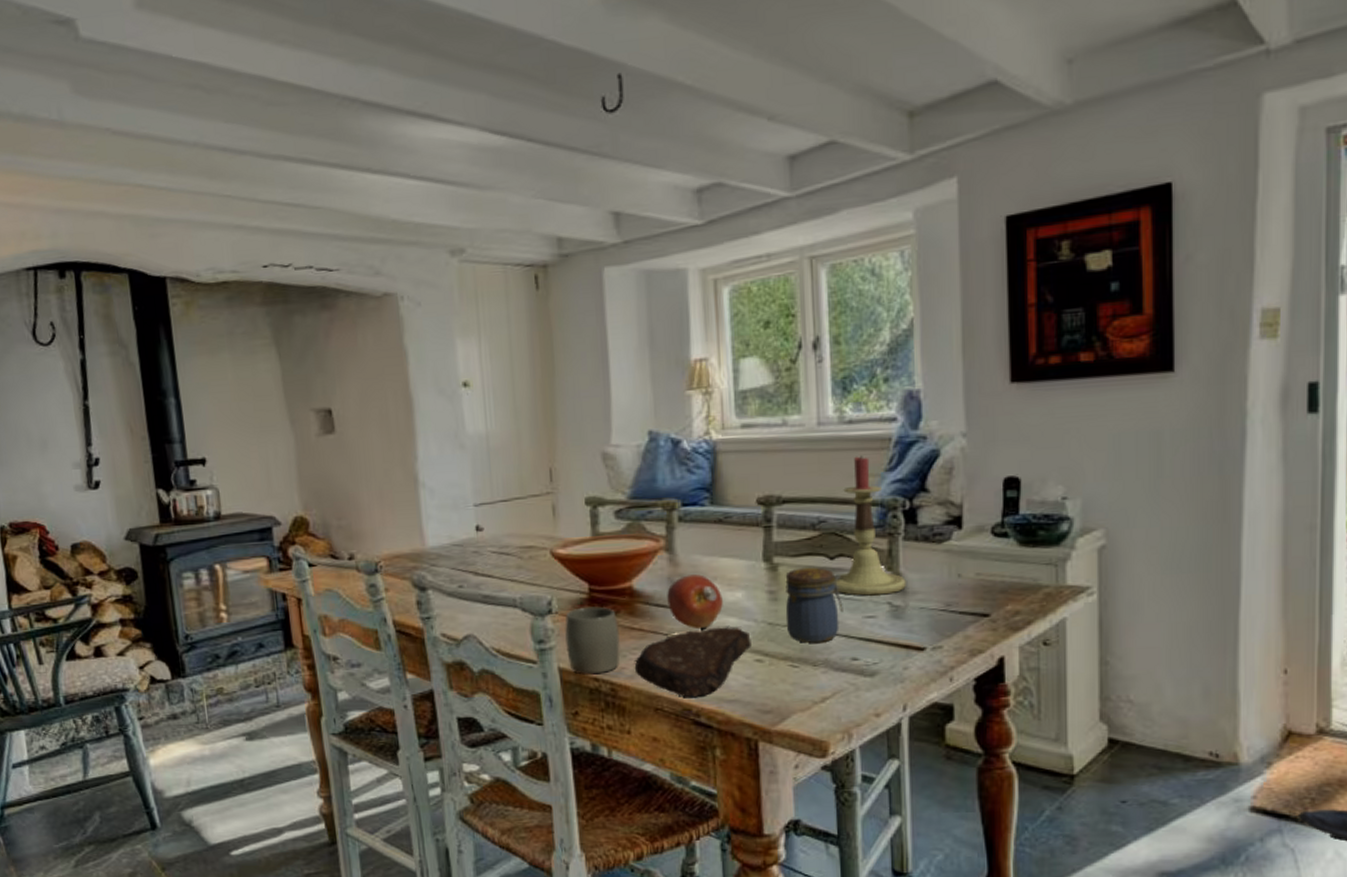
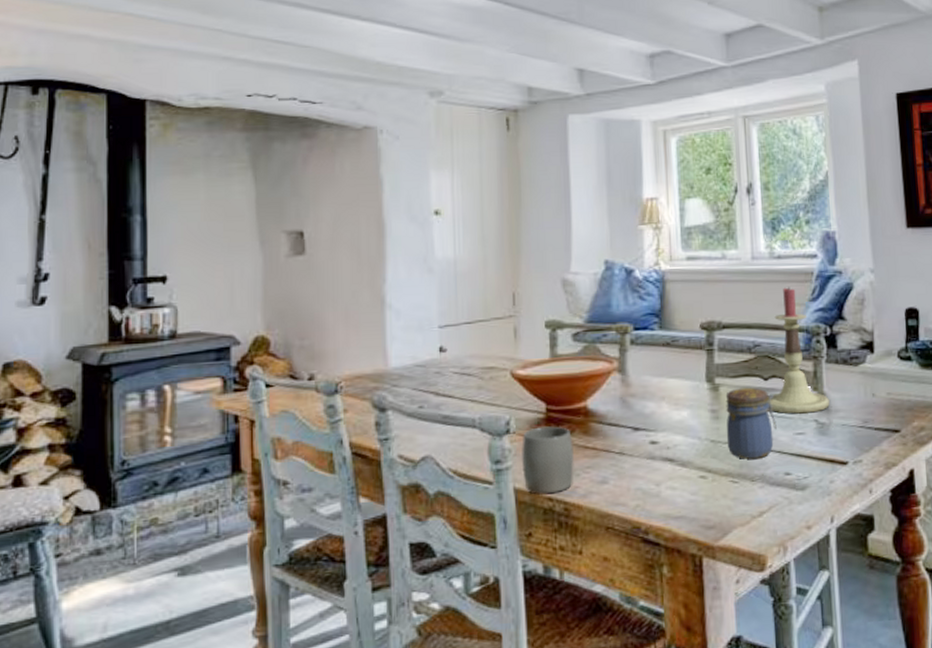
bread loaf: present [634,627,752,697] -> none [587,445,696,515]
fruit: present [667,574,723,628] -> none [619,394,670,447]

